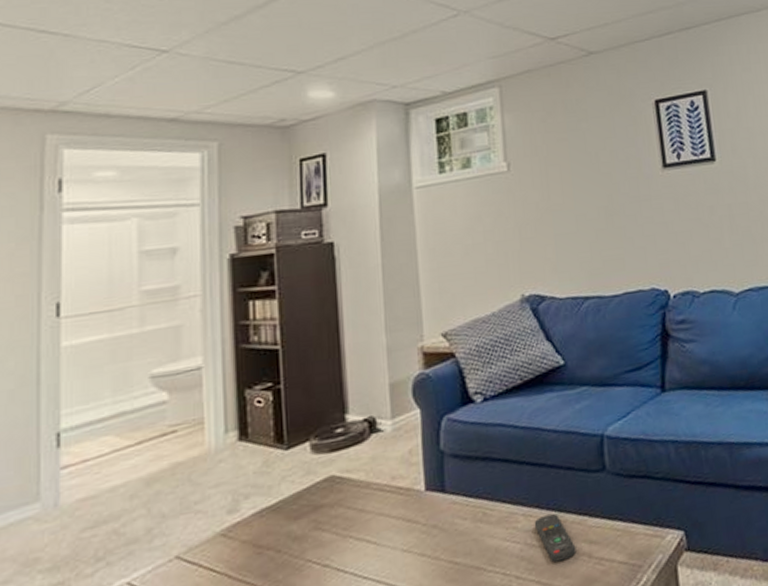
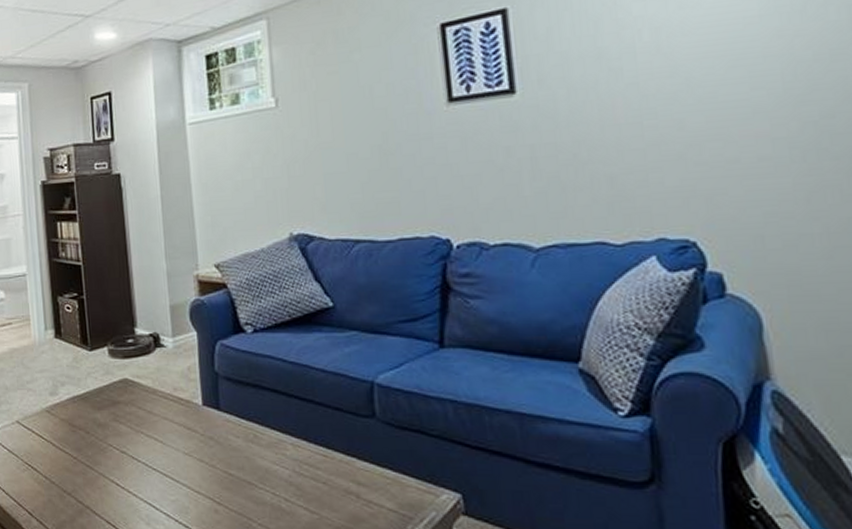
remote control: present [534,513,577,563] -> none [302,449,344,495]

